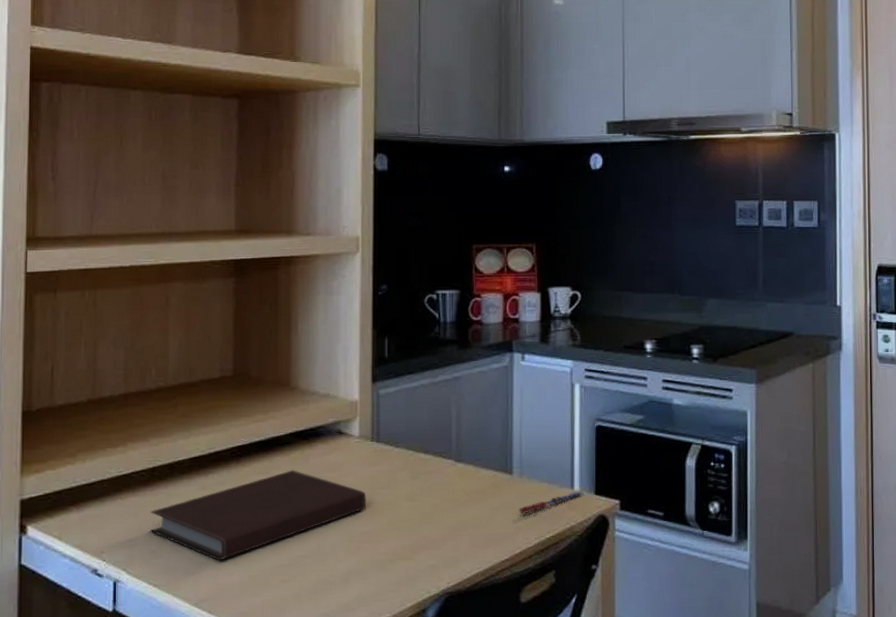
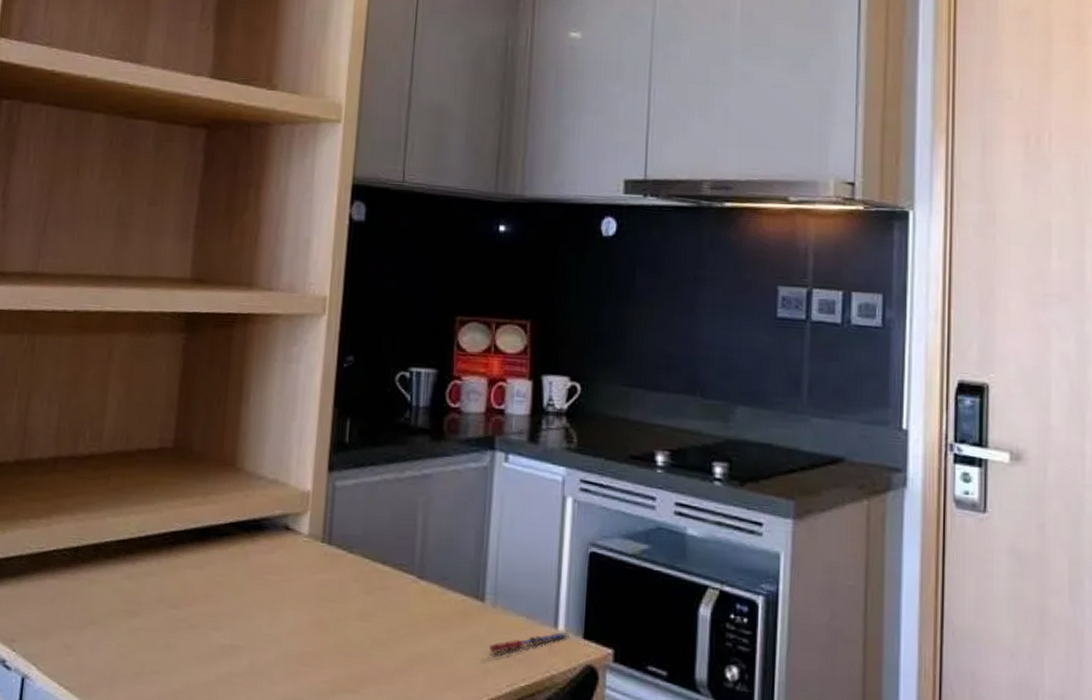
notebook: present [150,470,367,561] -> none [66,567,311,667]

